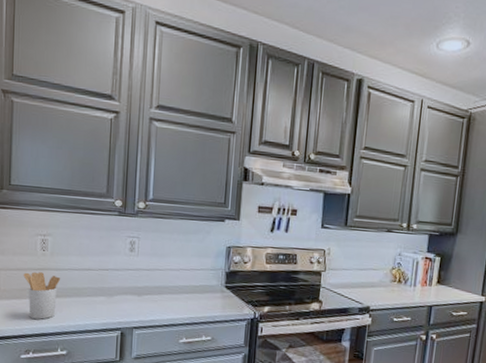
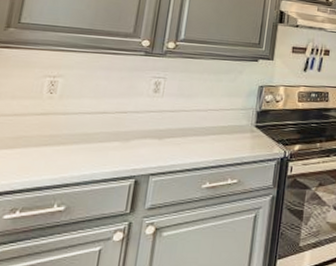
utensil holder: present [23,272,60,320] -> none [21,117,67,171]

